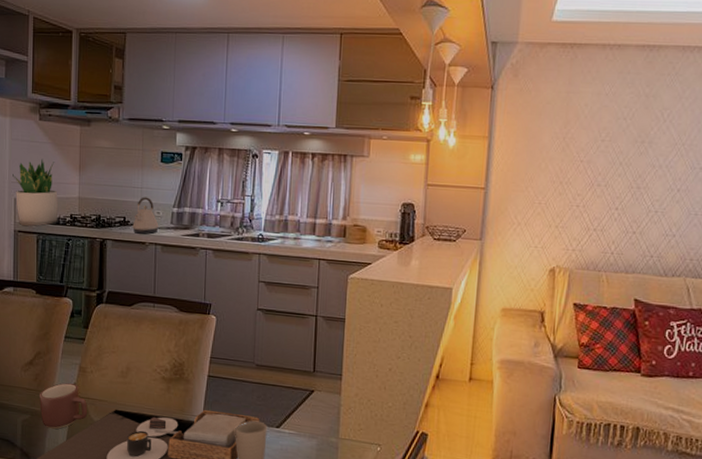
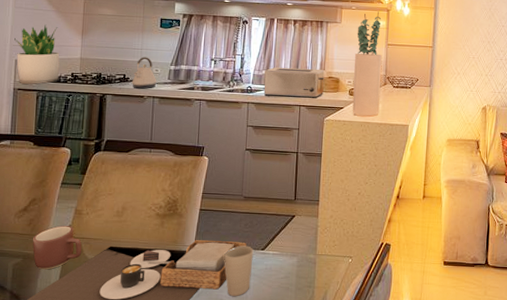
toaster: none [277,212,349,252] -> present [263,67,325,99]
vase: none [382,142,420,276] -> present [352,11,383,117]

